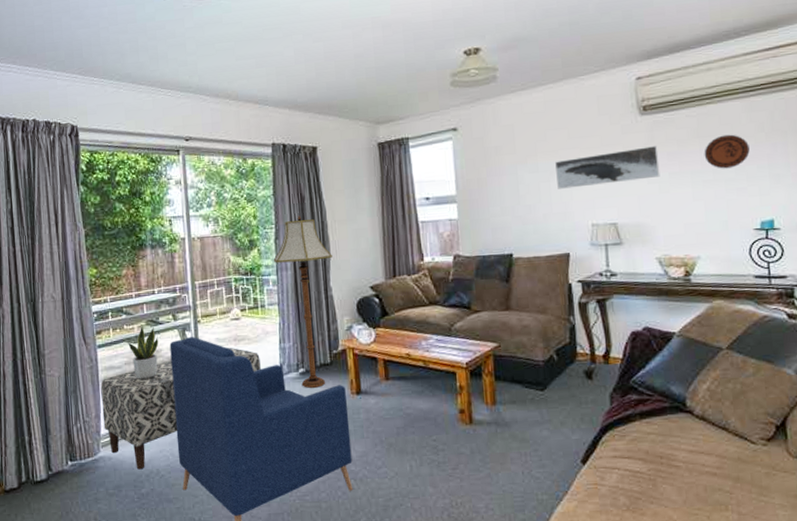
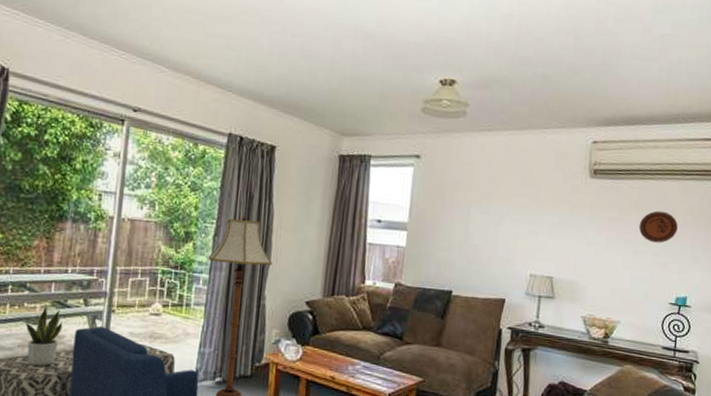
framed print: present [555,146,660,189] -> none [505,207,601,240]

